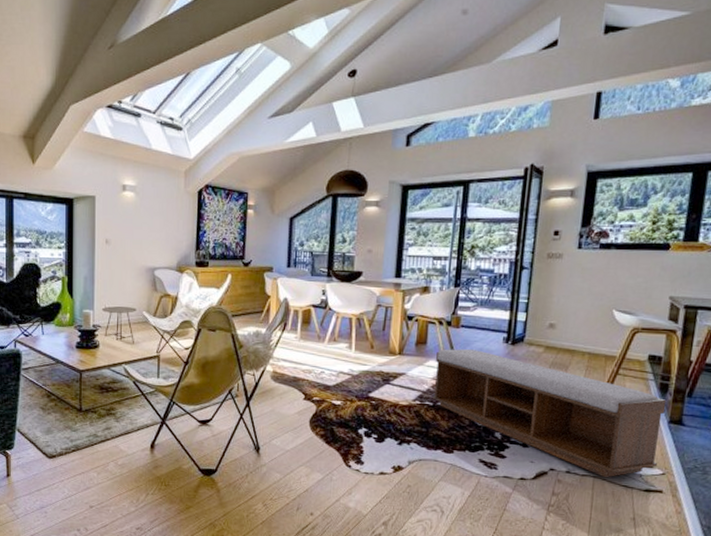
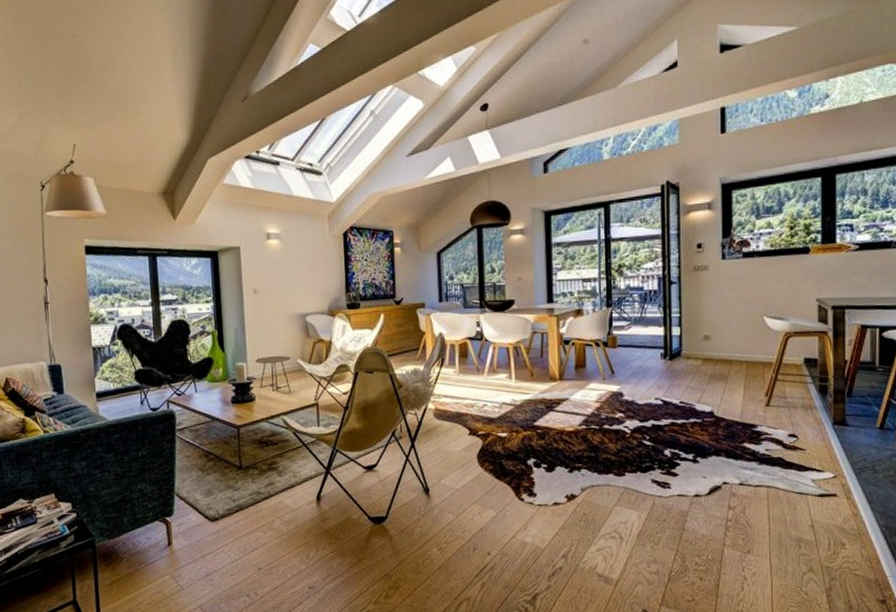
bench: present [432,349,667,478] -> none [597,368,828,487]

